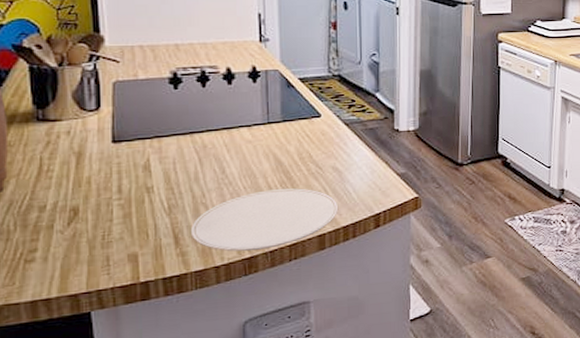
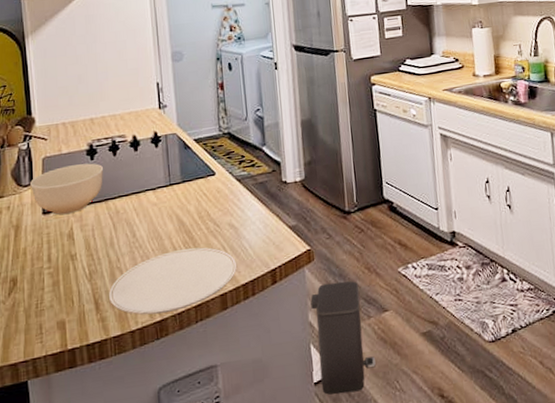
bowl: none [97,92,190,145] -> present [30,163,104,215]
pedal bin: none [414,228,473,330] -> present [310,281,376,395]

